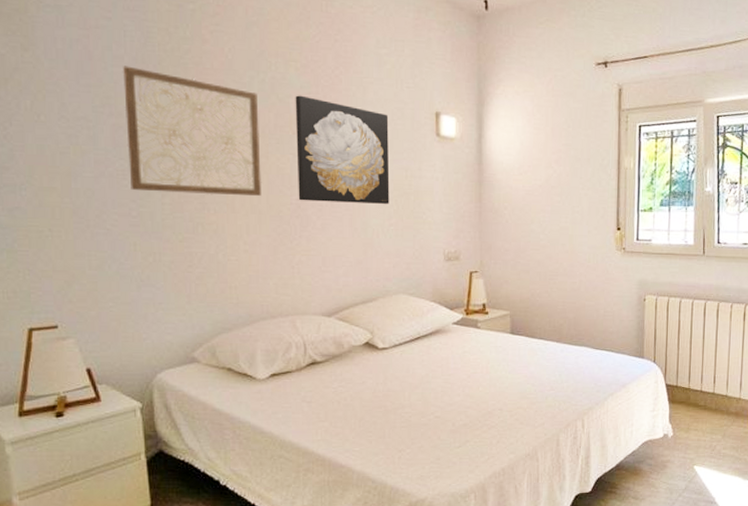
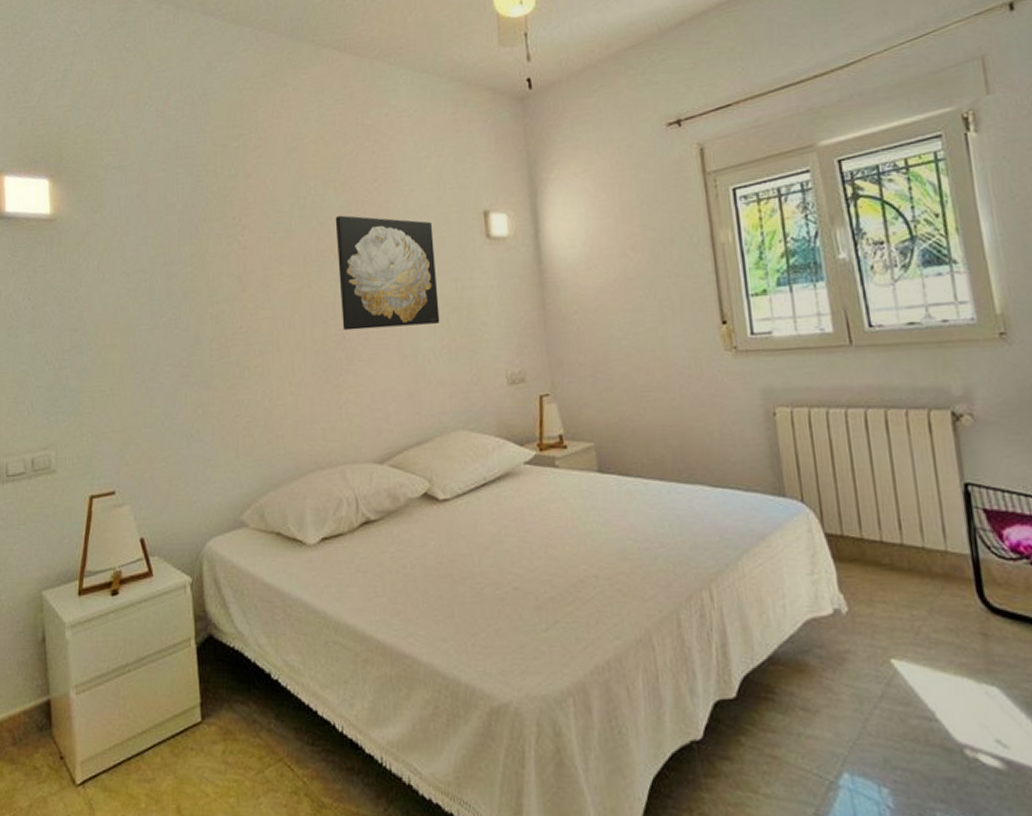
wall art: present [122,65,262,197] -> none [175,212,306,338]

